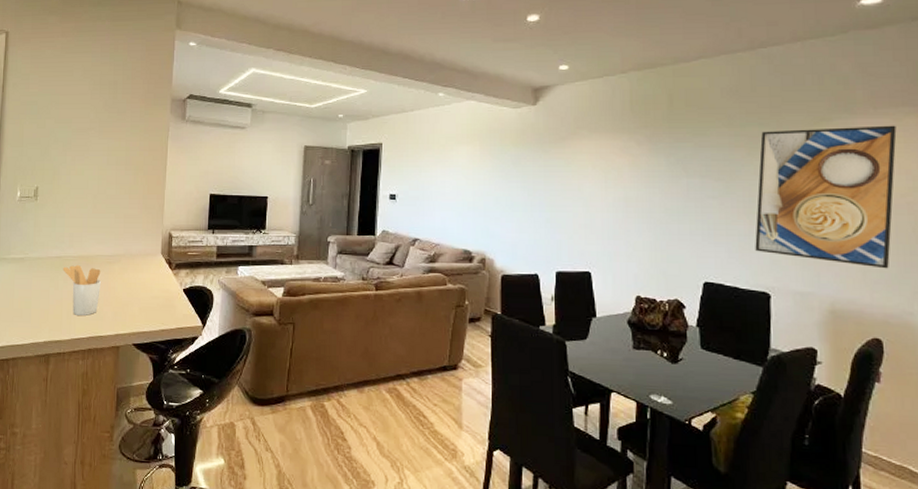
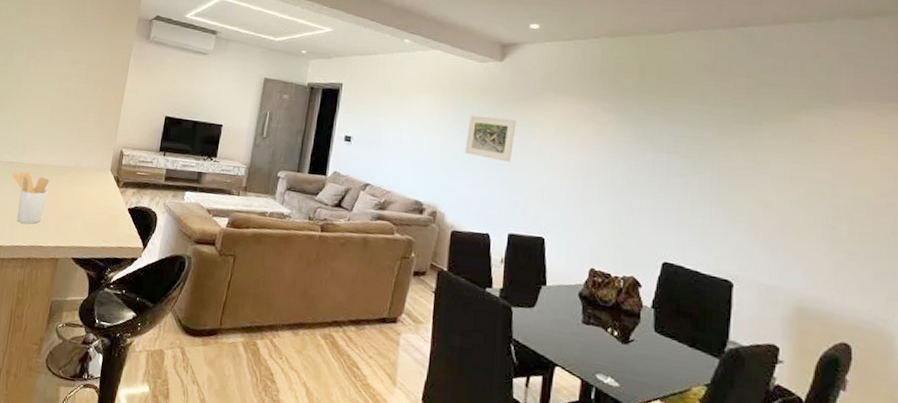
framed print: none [507,161,555,203] -> present [464,115,517,163]
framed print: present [755,125,897,269] -> none [720,112,881,271]

